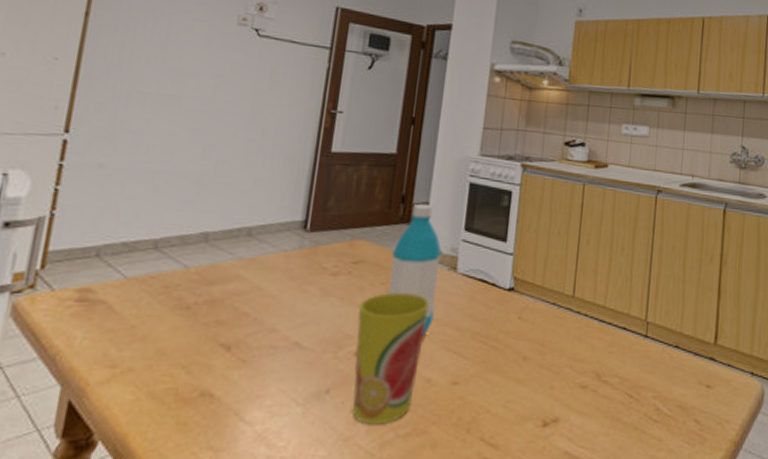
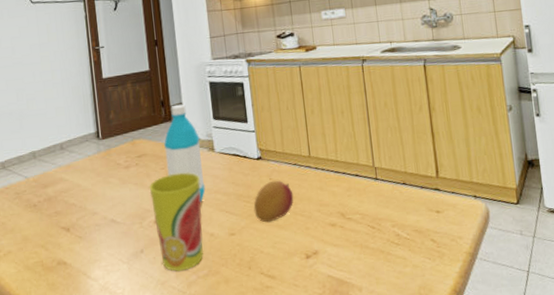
fruit: none [490,320,544,374] -> present [253,180,294,223]

